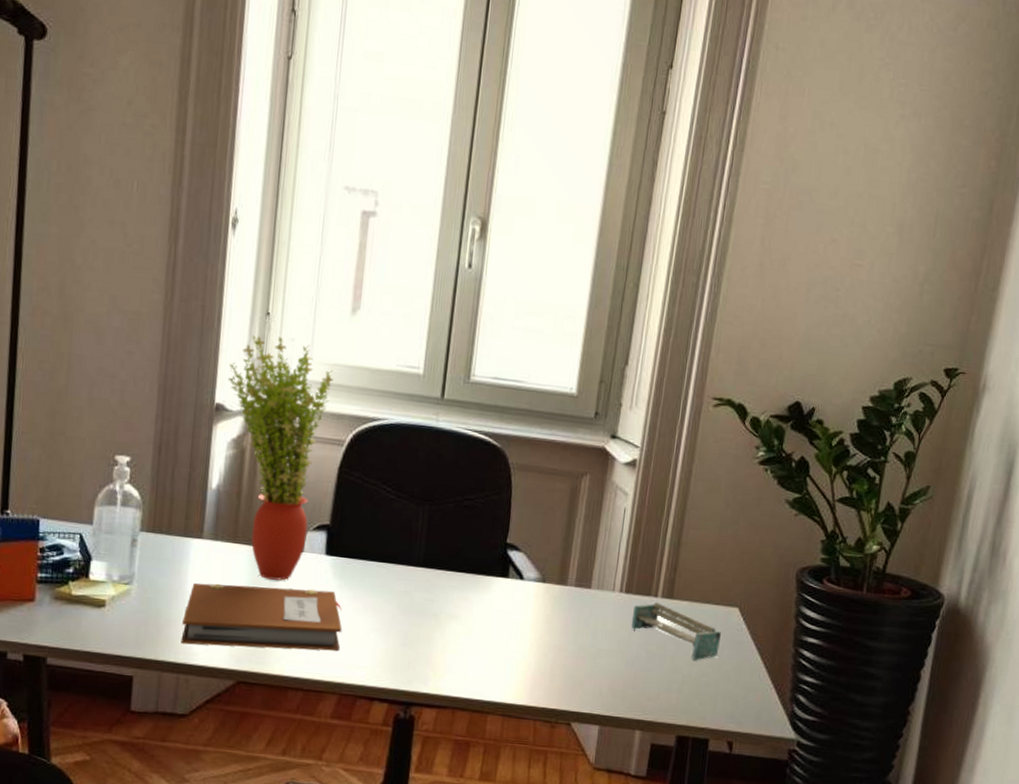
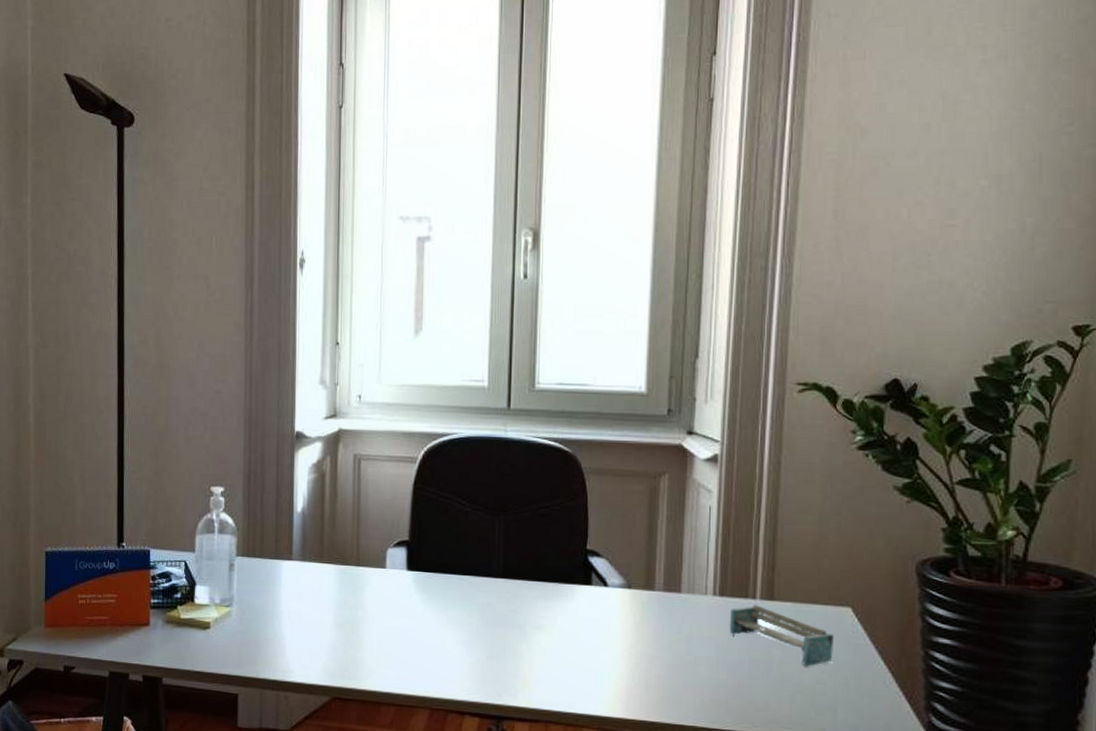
notebook: present [181,582,342,651] -> none [278,602,429,666]
potted plant: present [227,335,334,581] -> none [304,364,403,597]

